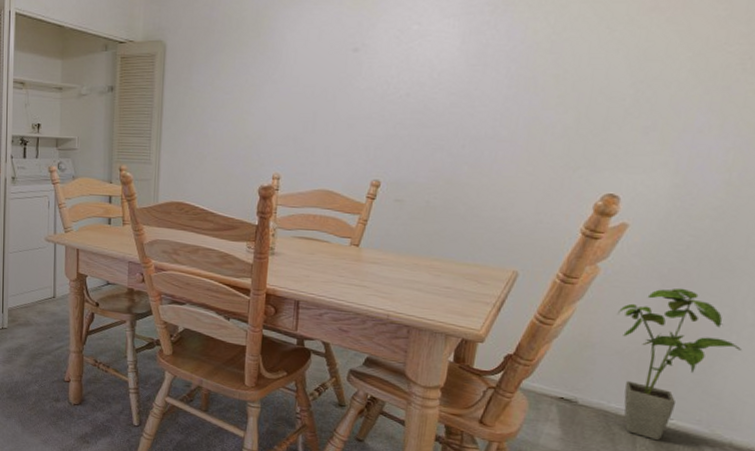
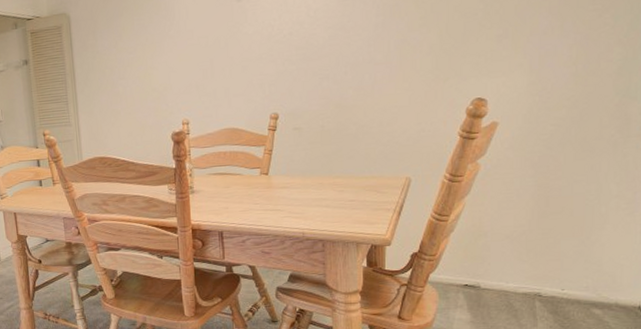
house plant: present [618,288,743,441] -> none [502,172,612,311]

